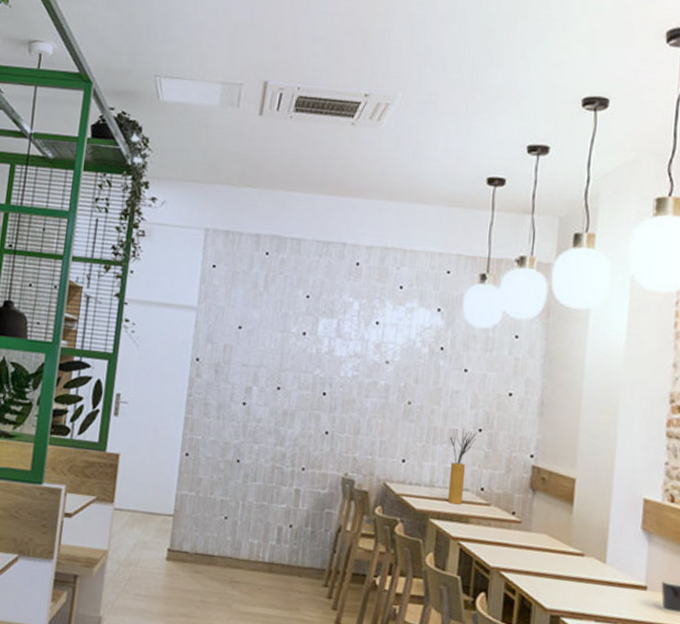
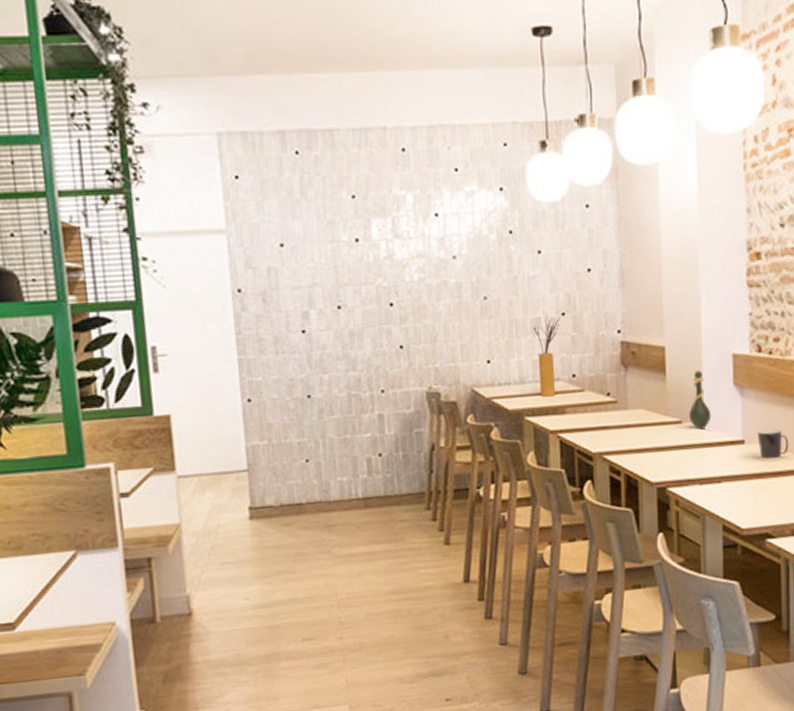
decorative bottle: none [592,508,615,567] -> present [689,370,712,430]

